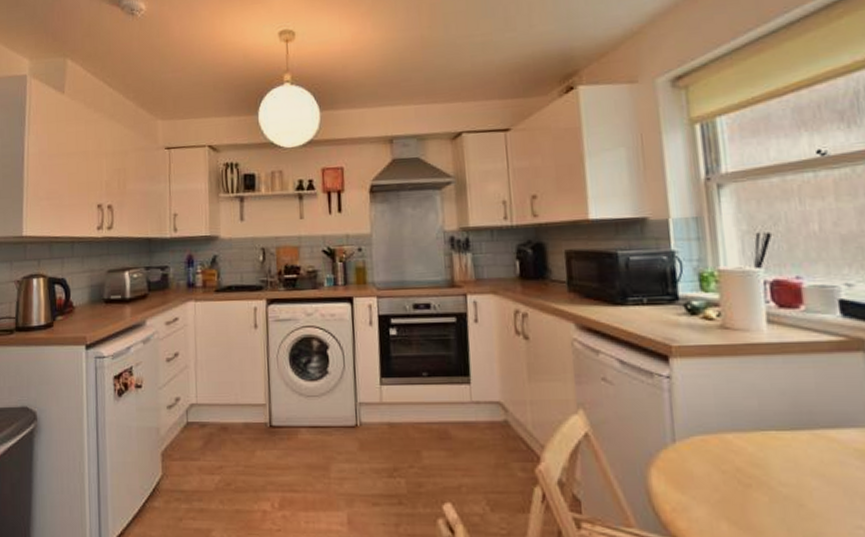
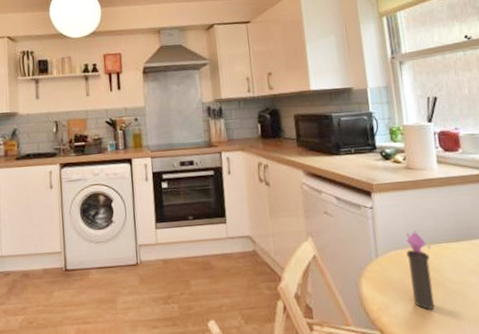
candle: none [716,411,755,517] -> present [406,231,435,310]

